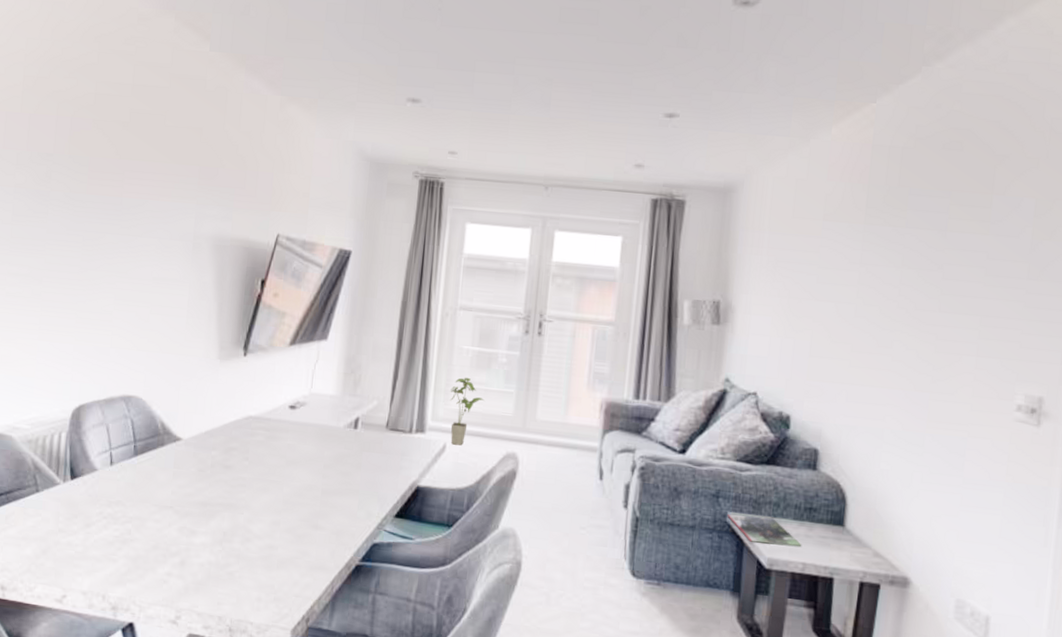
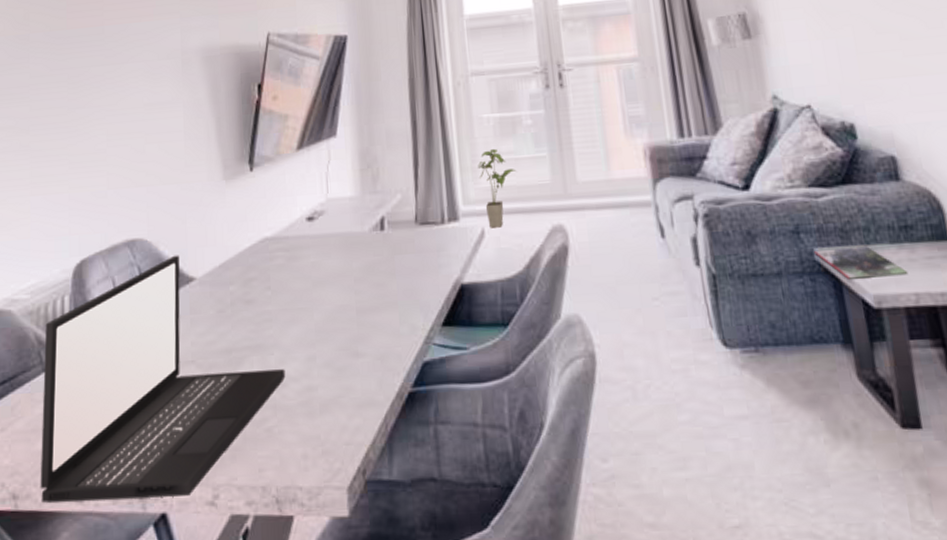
laptop: none [26,416,252,613] -> present [40,255,286,503]

